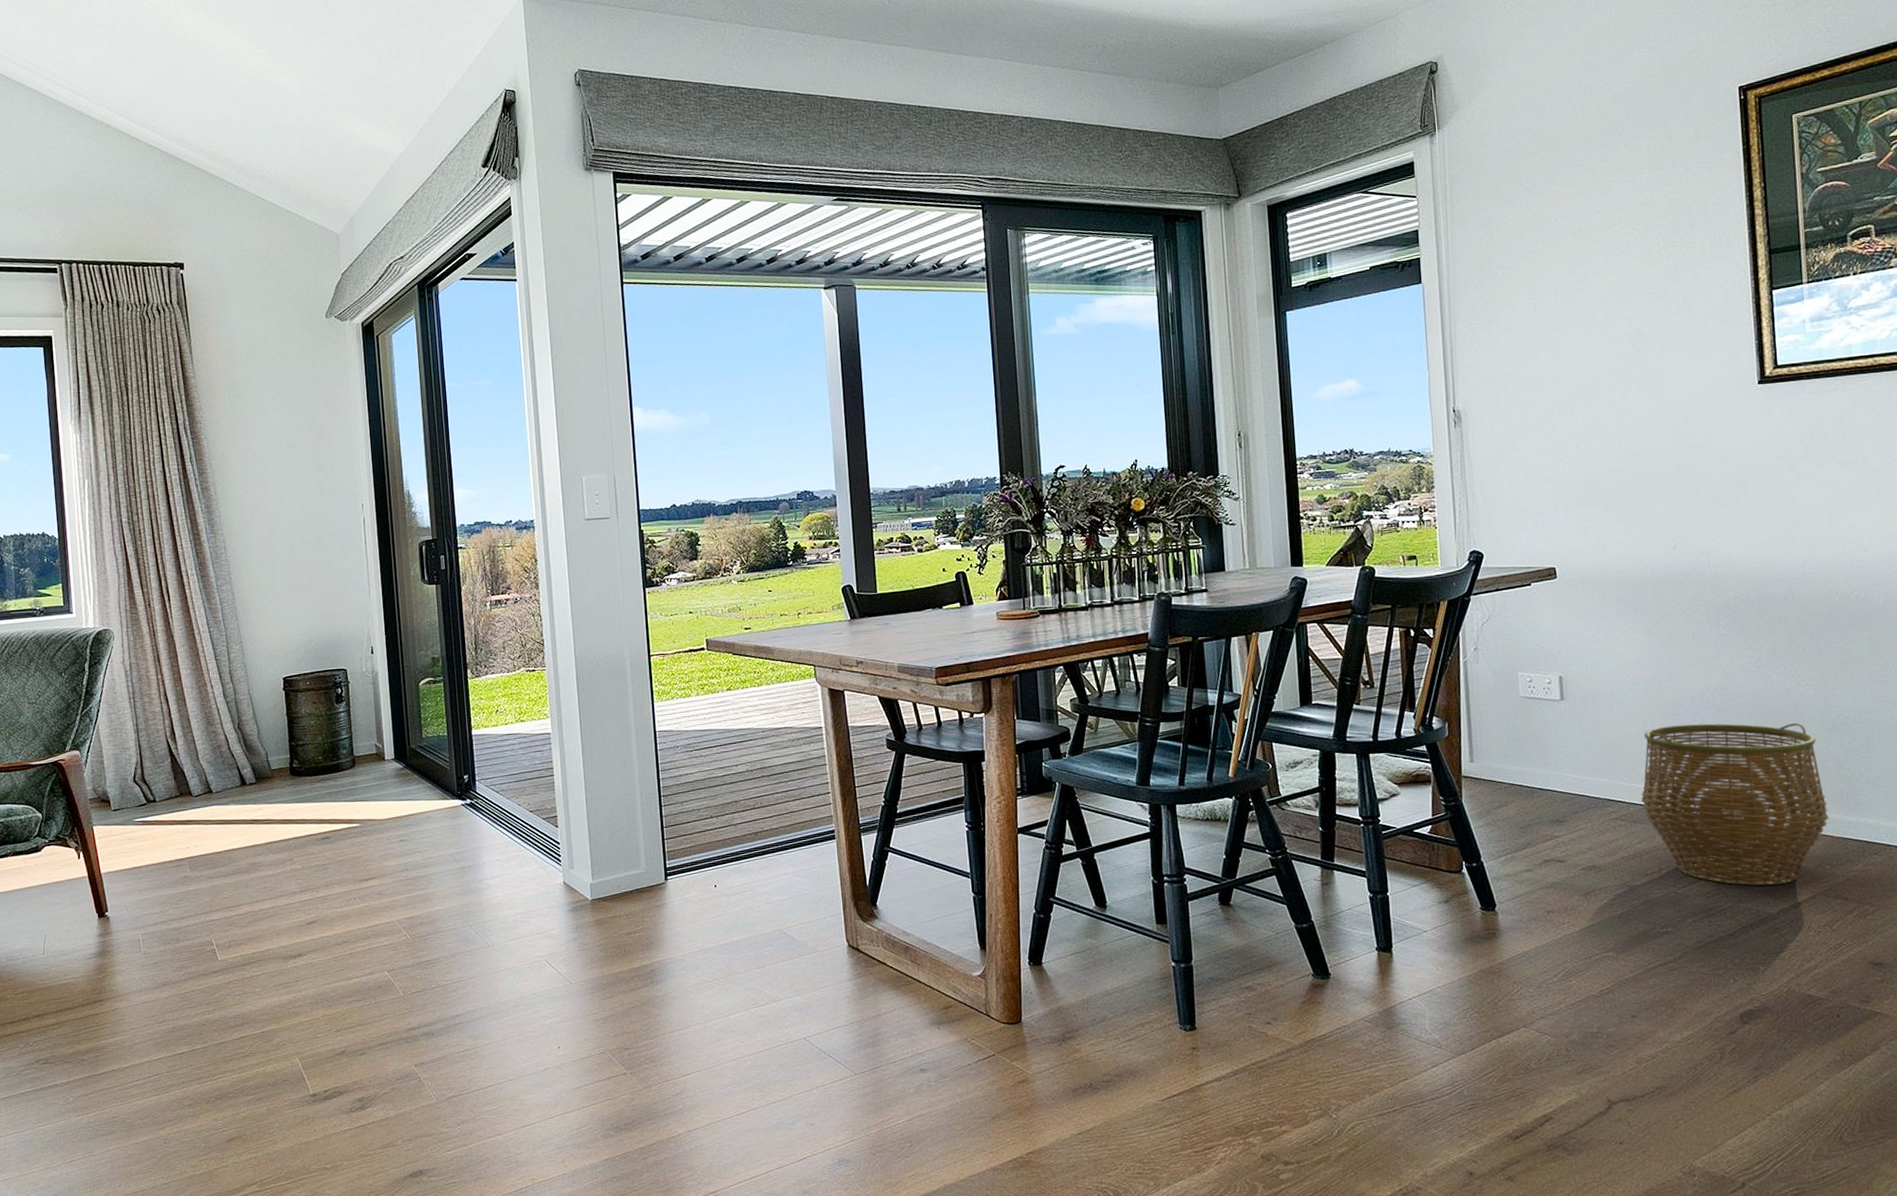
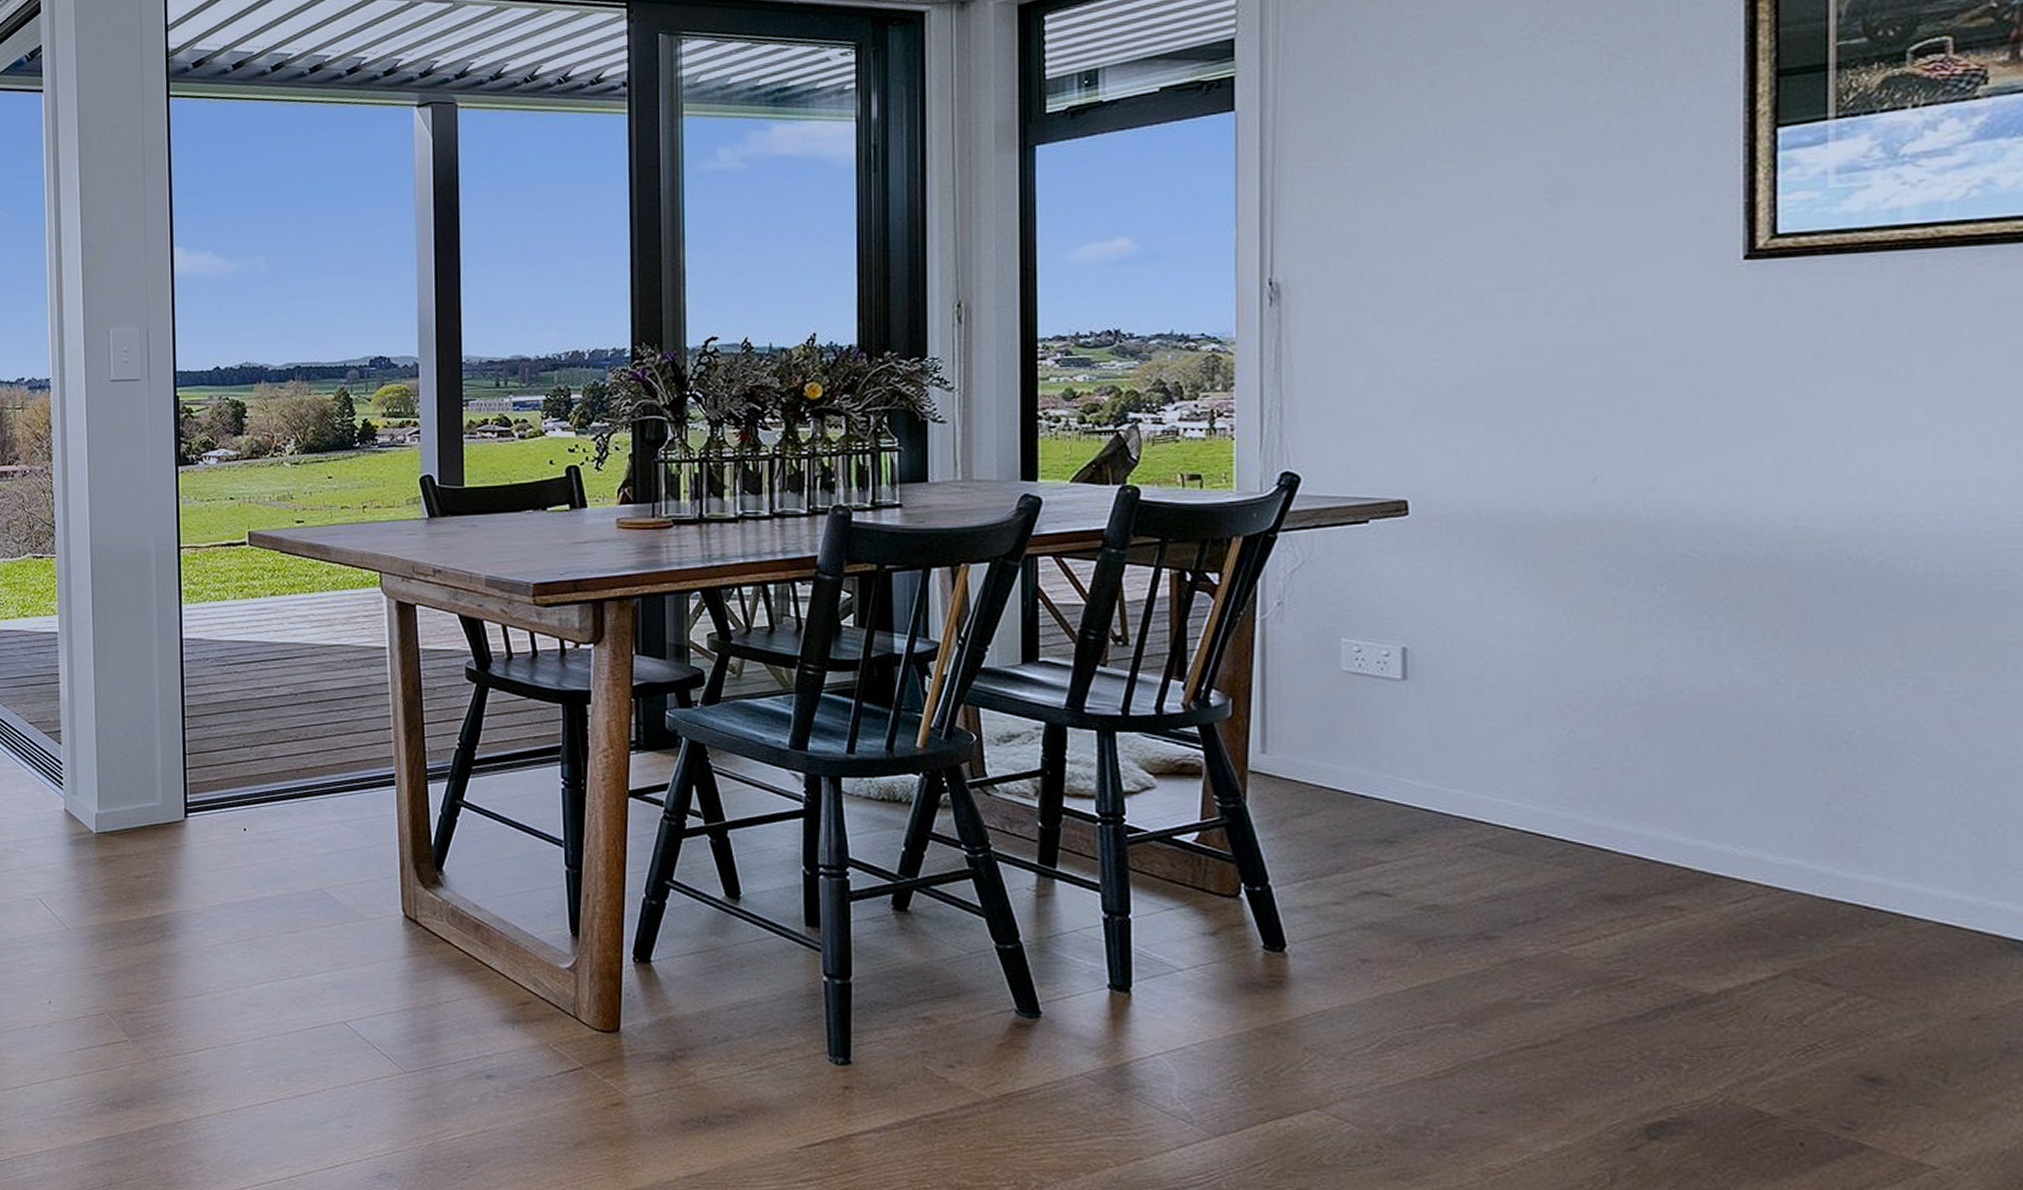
basket: present [1641,722,1829,886] -> none [1514,725,1810,956]

